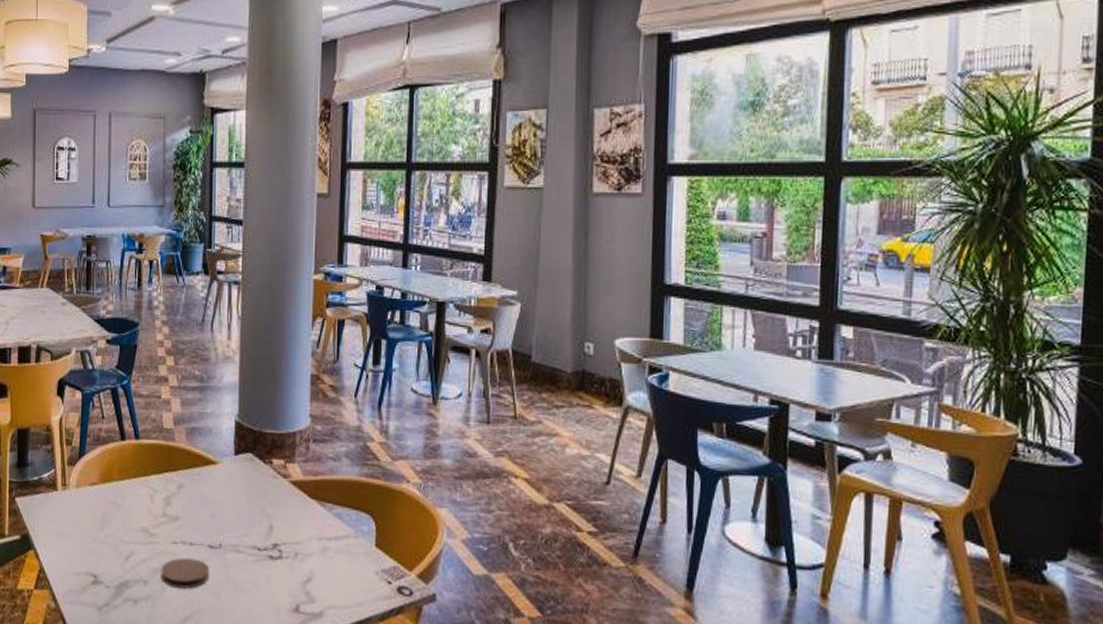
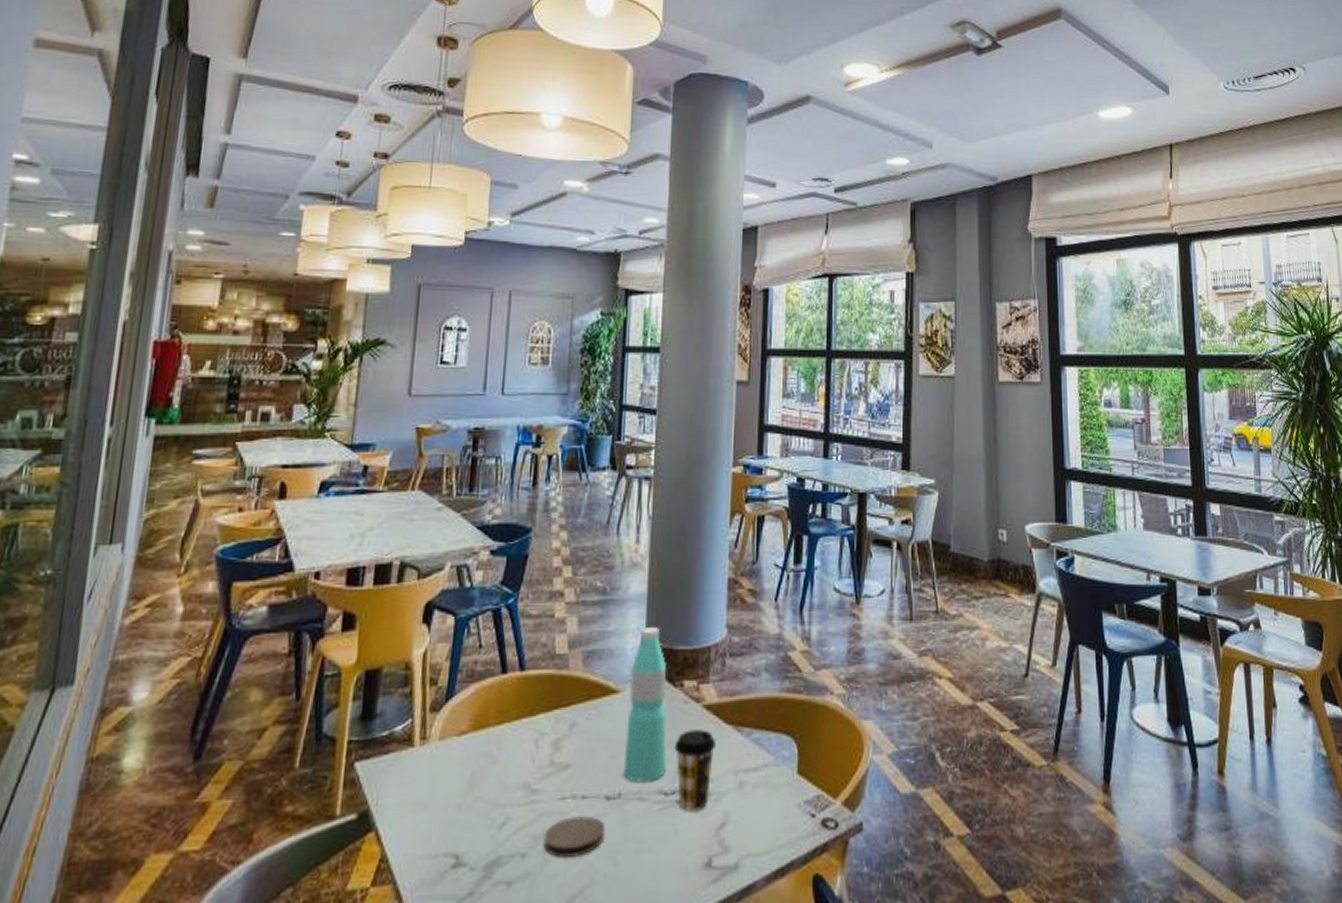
water bottle: none [223,412,260,538] -> present [623,627,667,783]
coffee cup: none [265,500,302,566] -> present [674,729,717,811]

